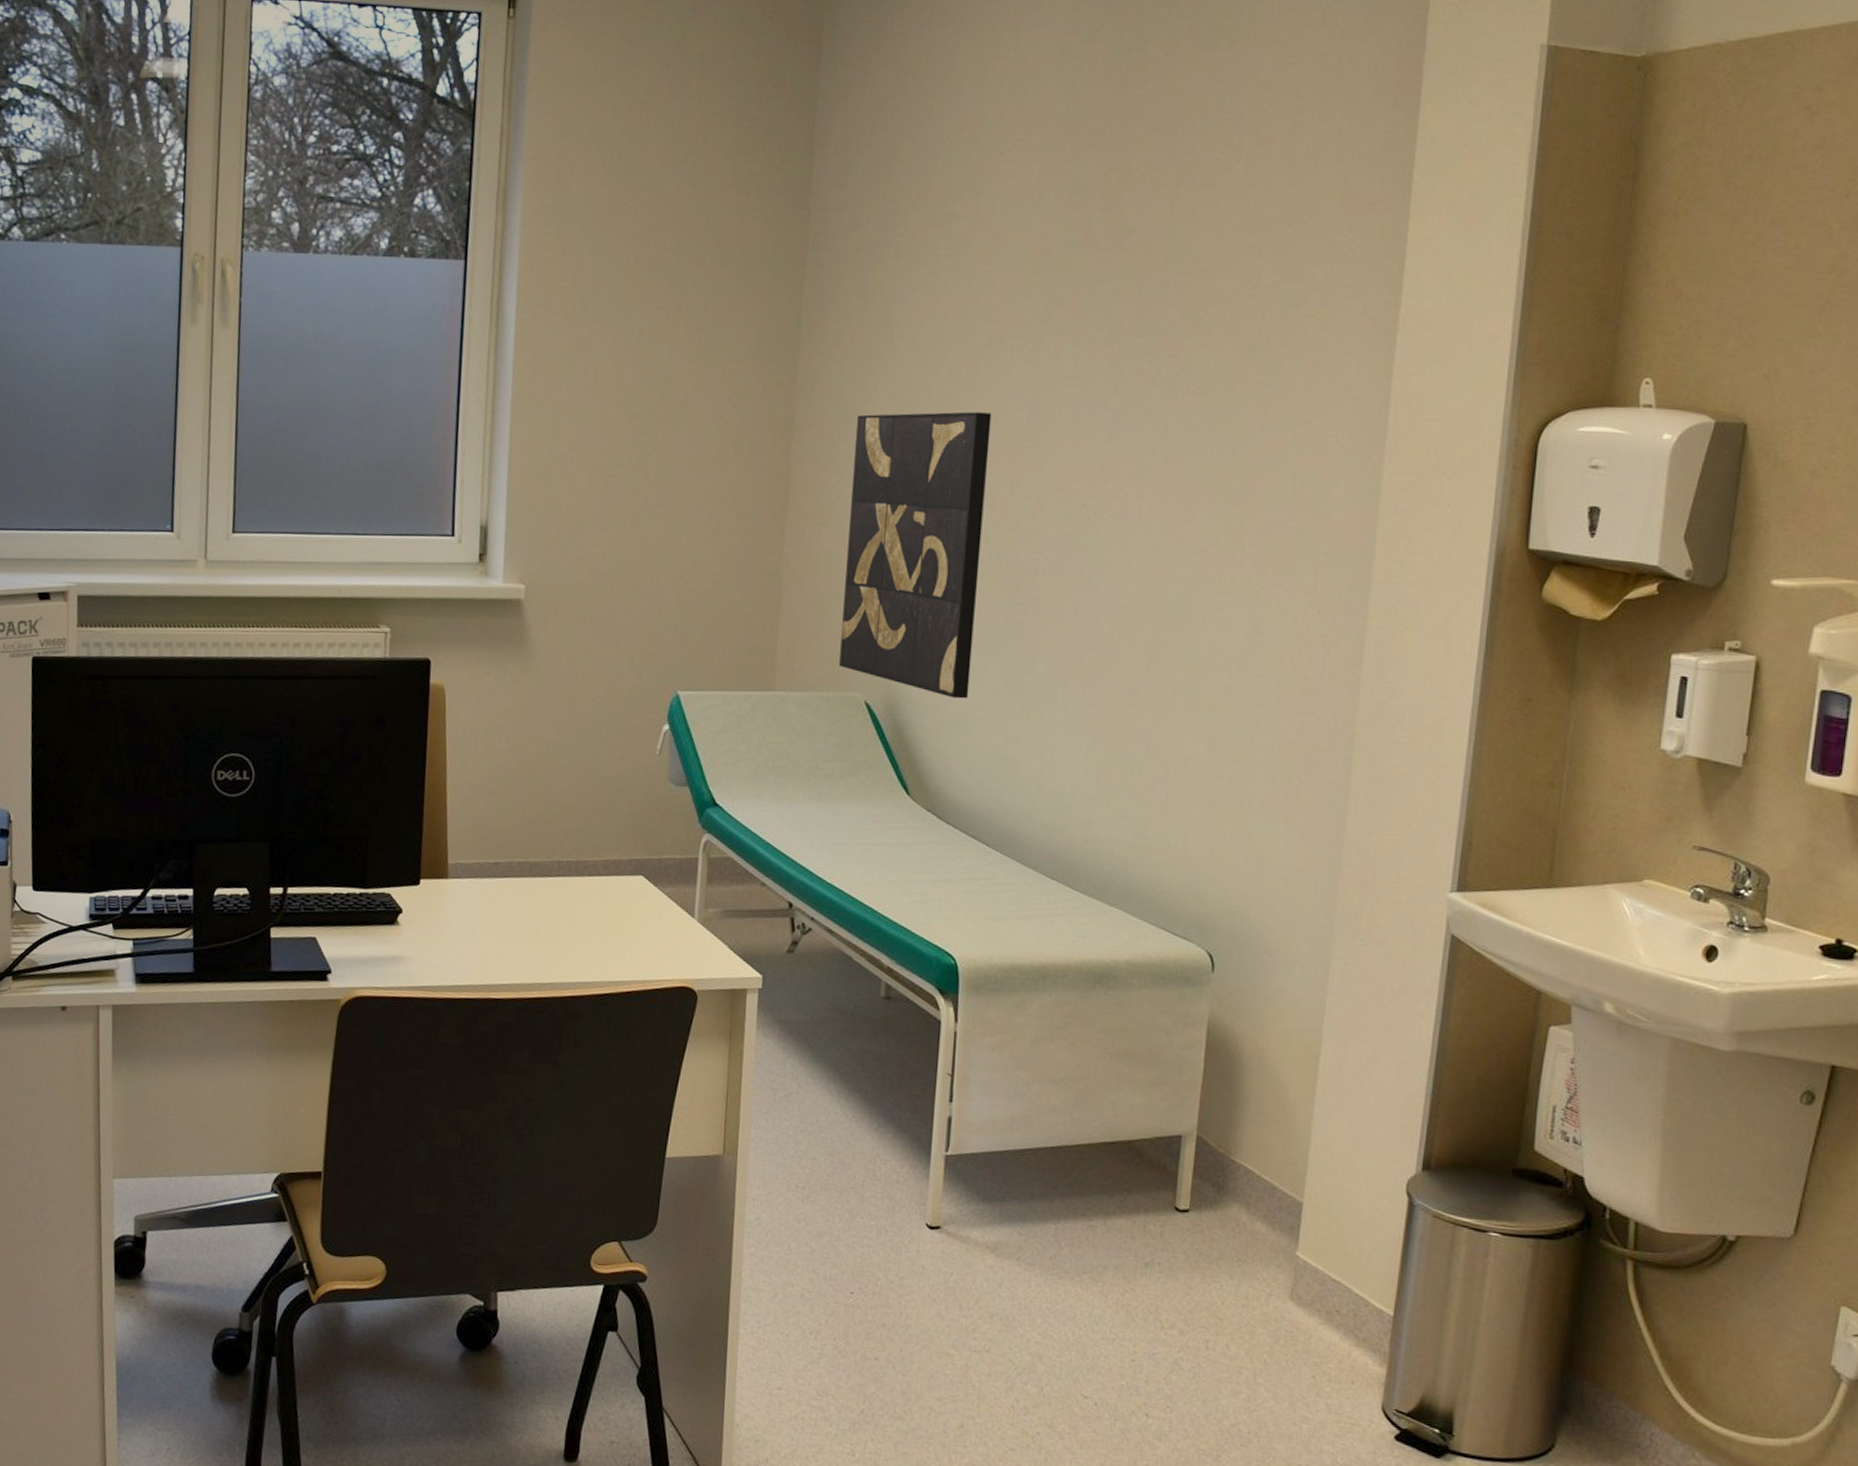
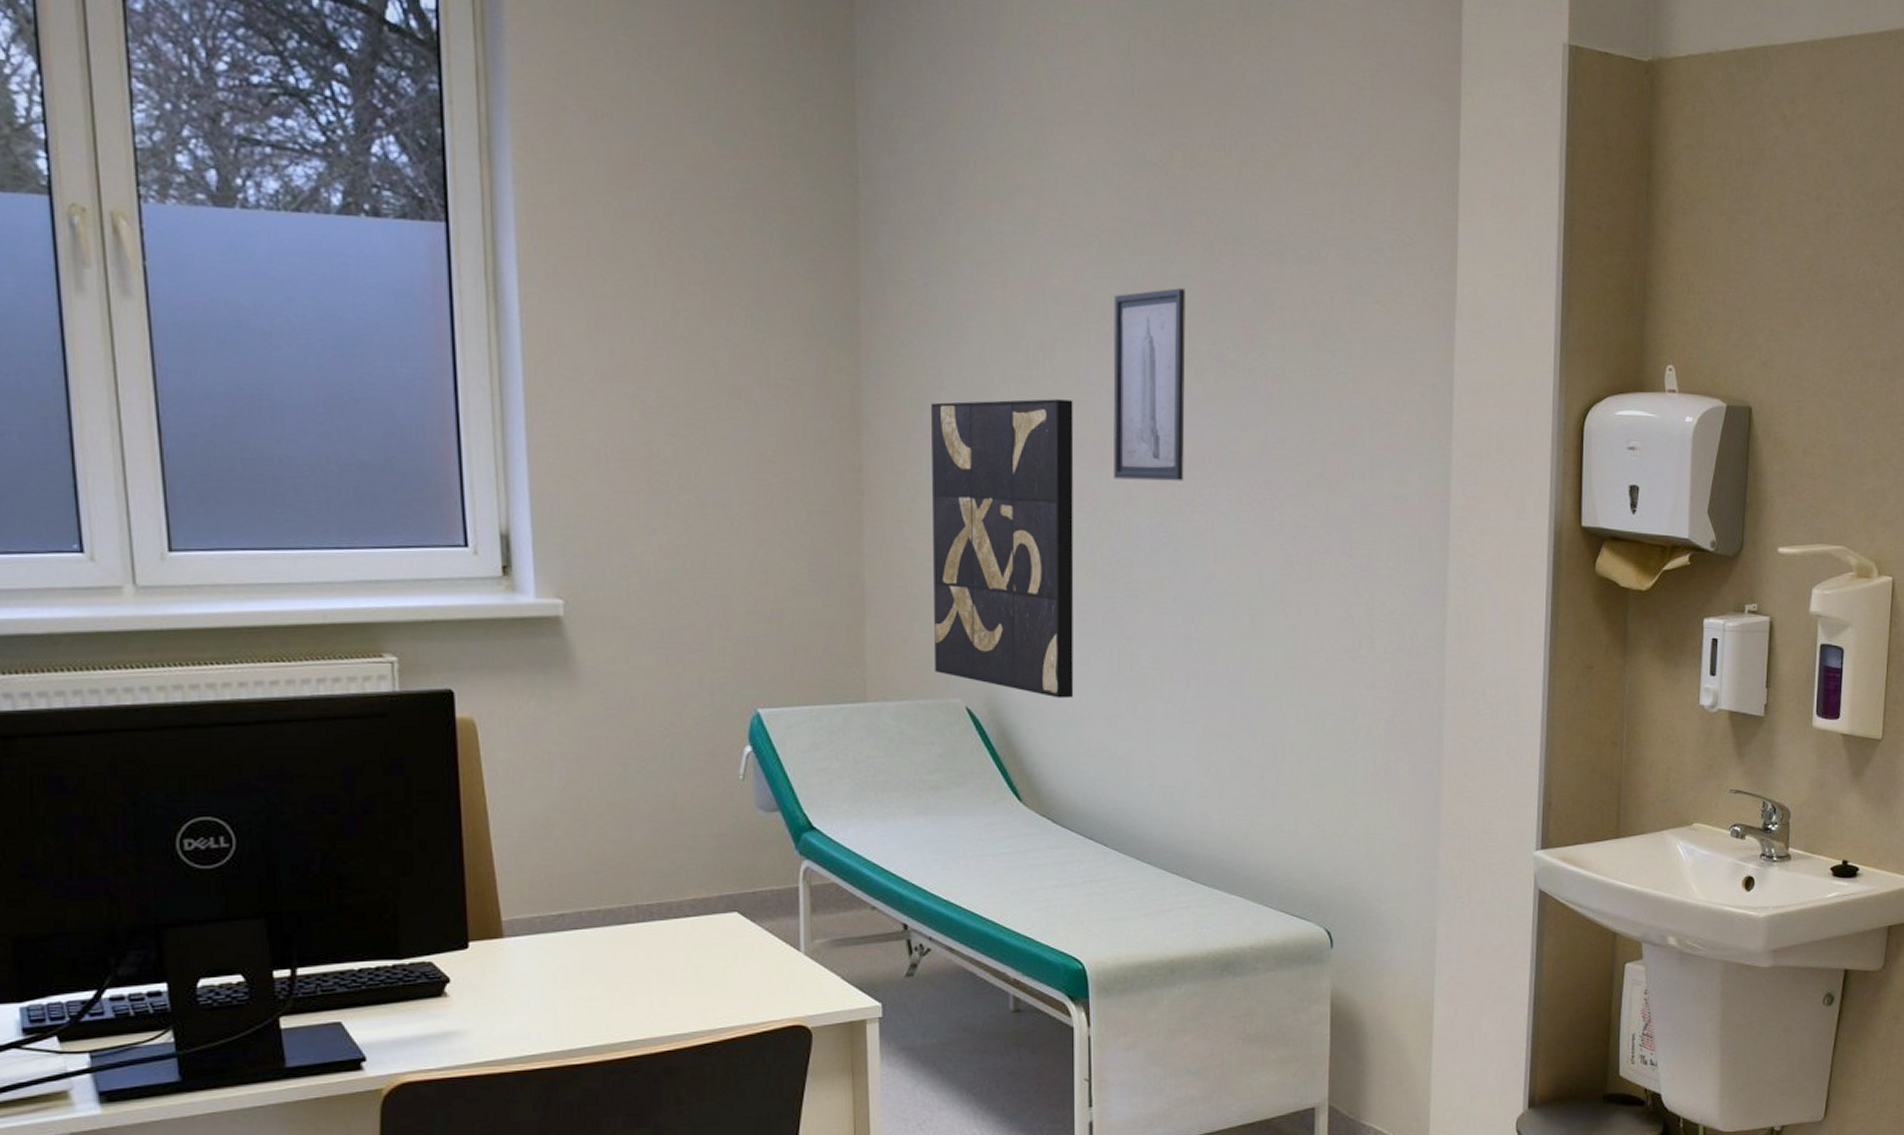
wall art: none [1025,305,1111,493] -> present [1113,288,1186,481]

